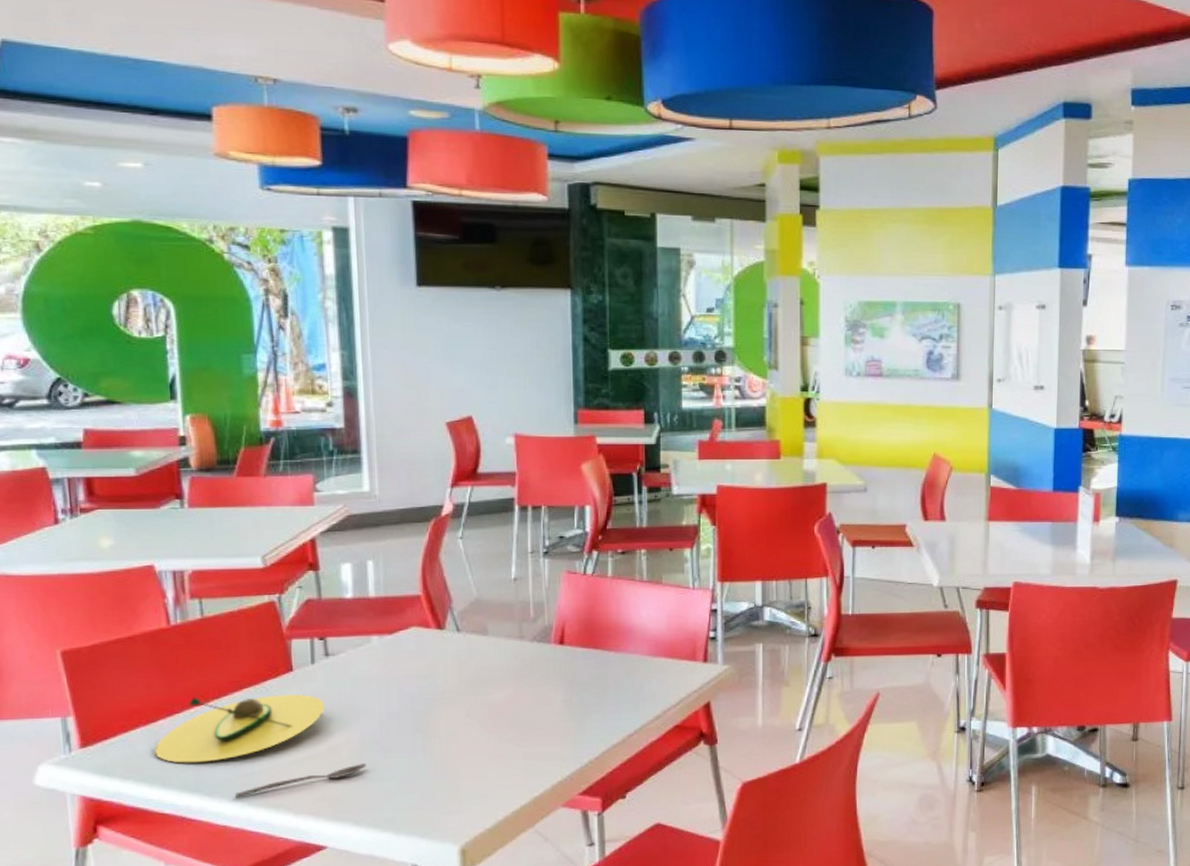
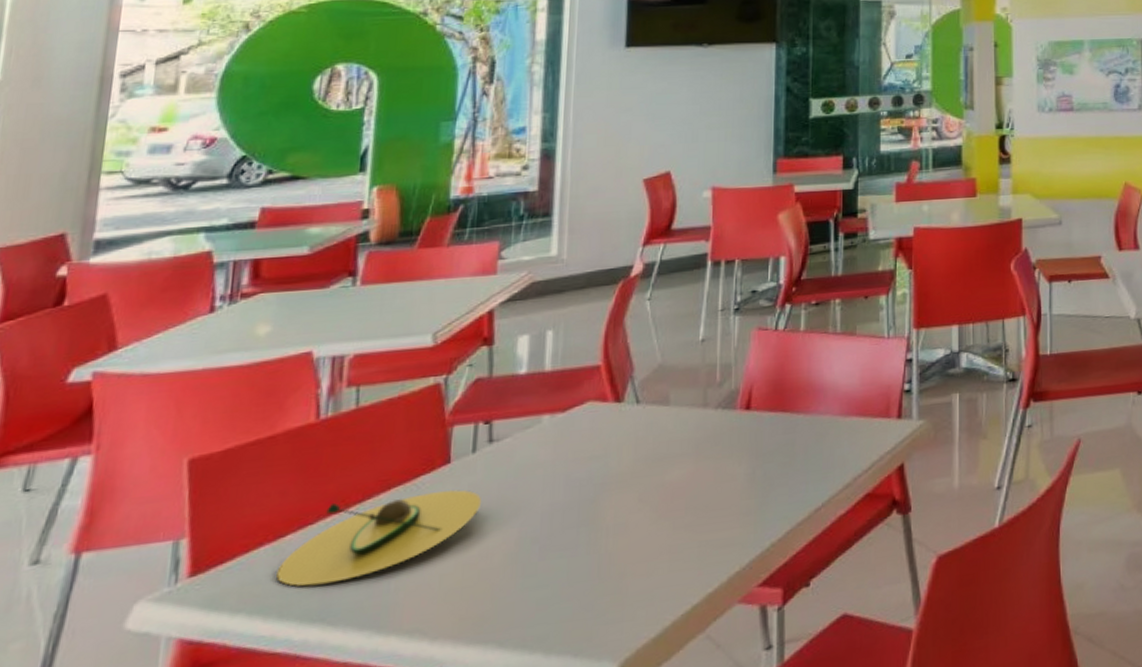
spoon: present [234,763,366,798] -> none [362,568,520,625]

